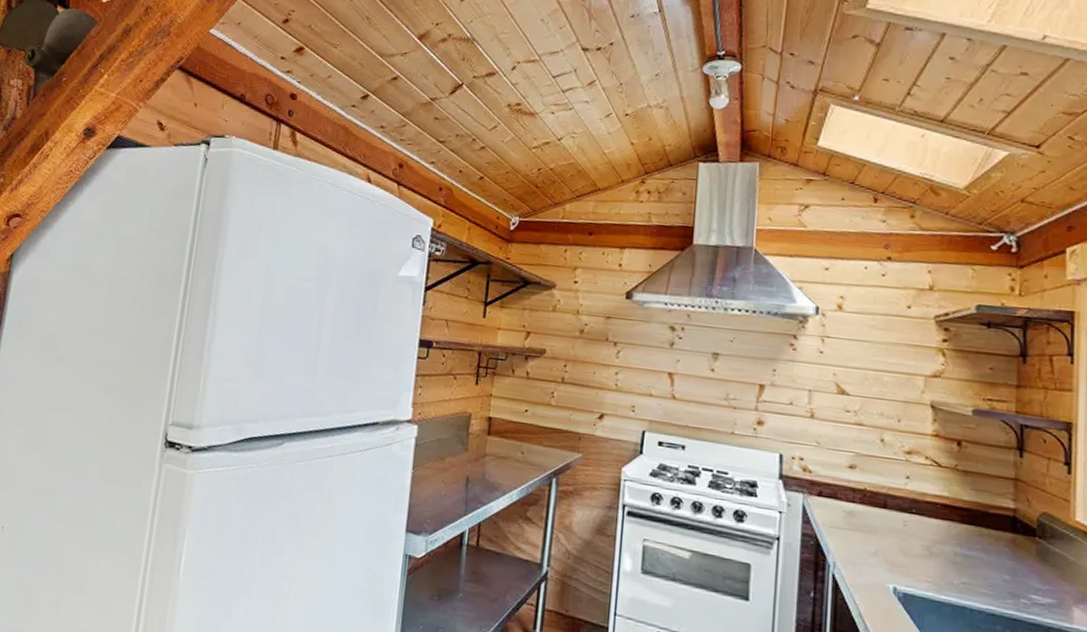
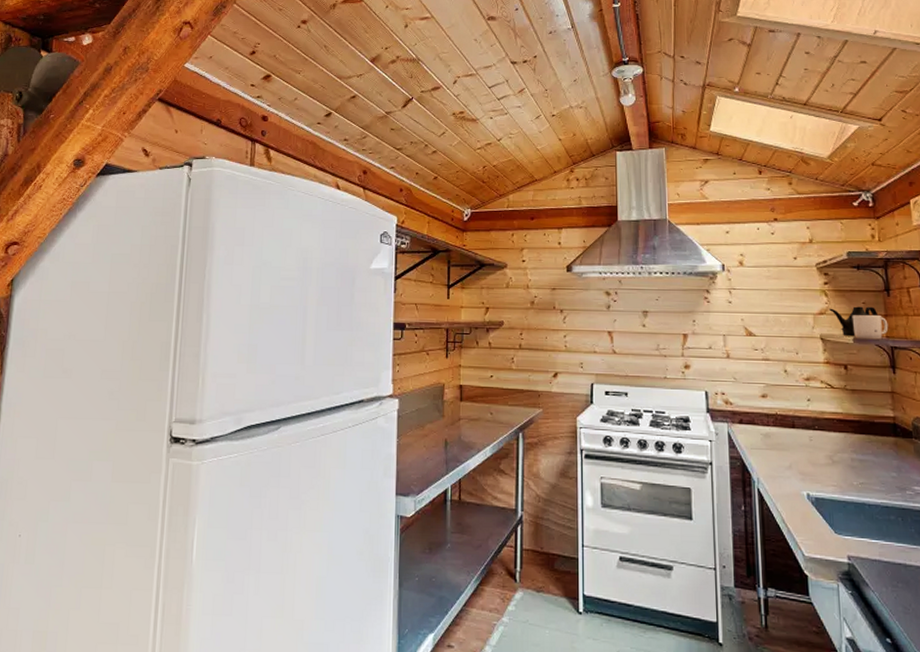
teapot: none [946,371,1007,408] -> present [829,306,877,337]
mug: none [973,381,1020,415] -> present [852,314,889,340]

